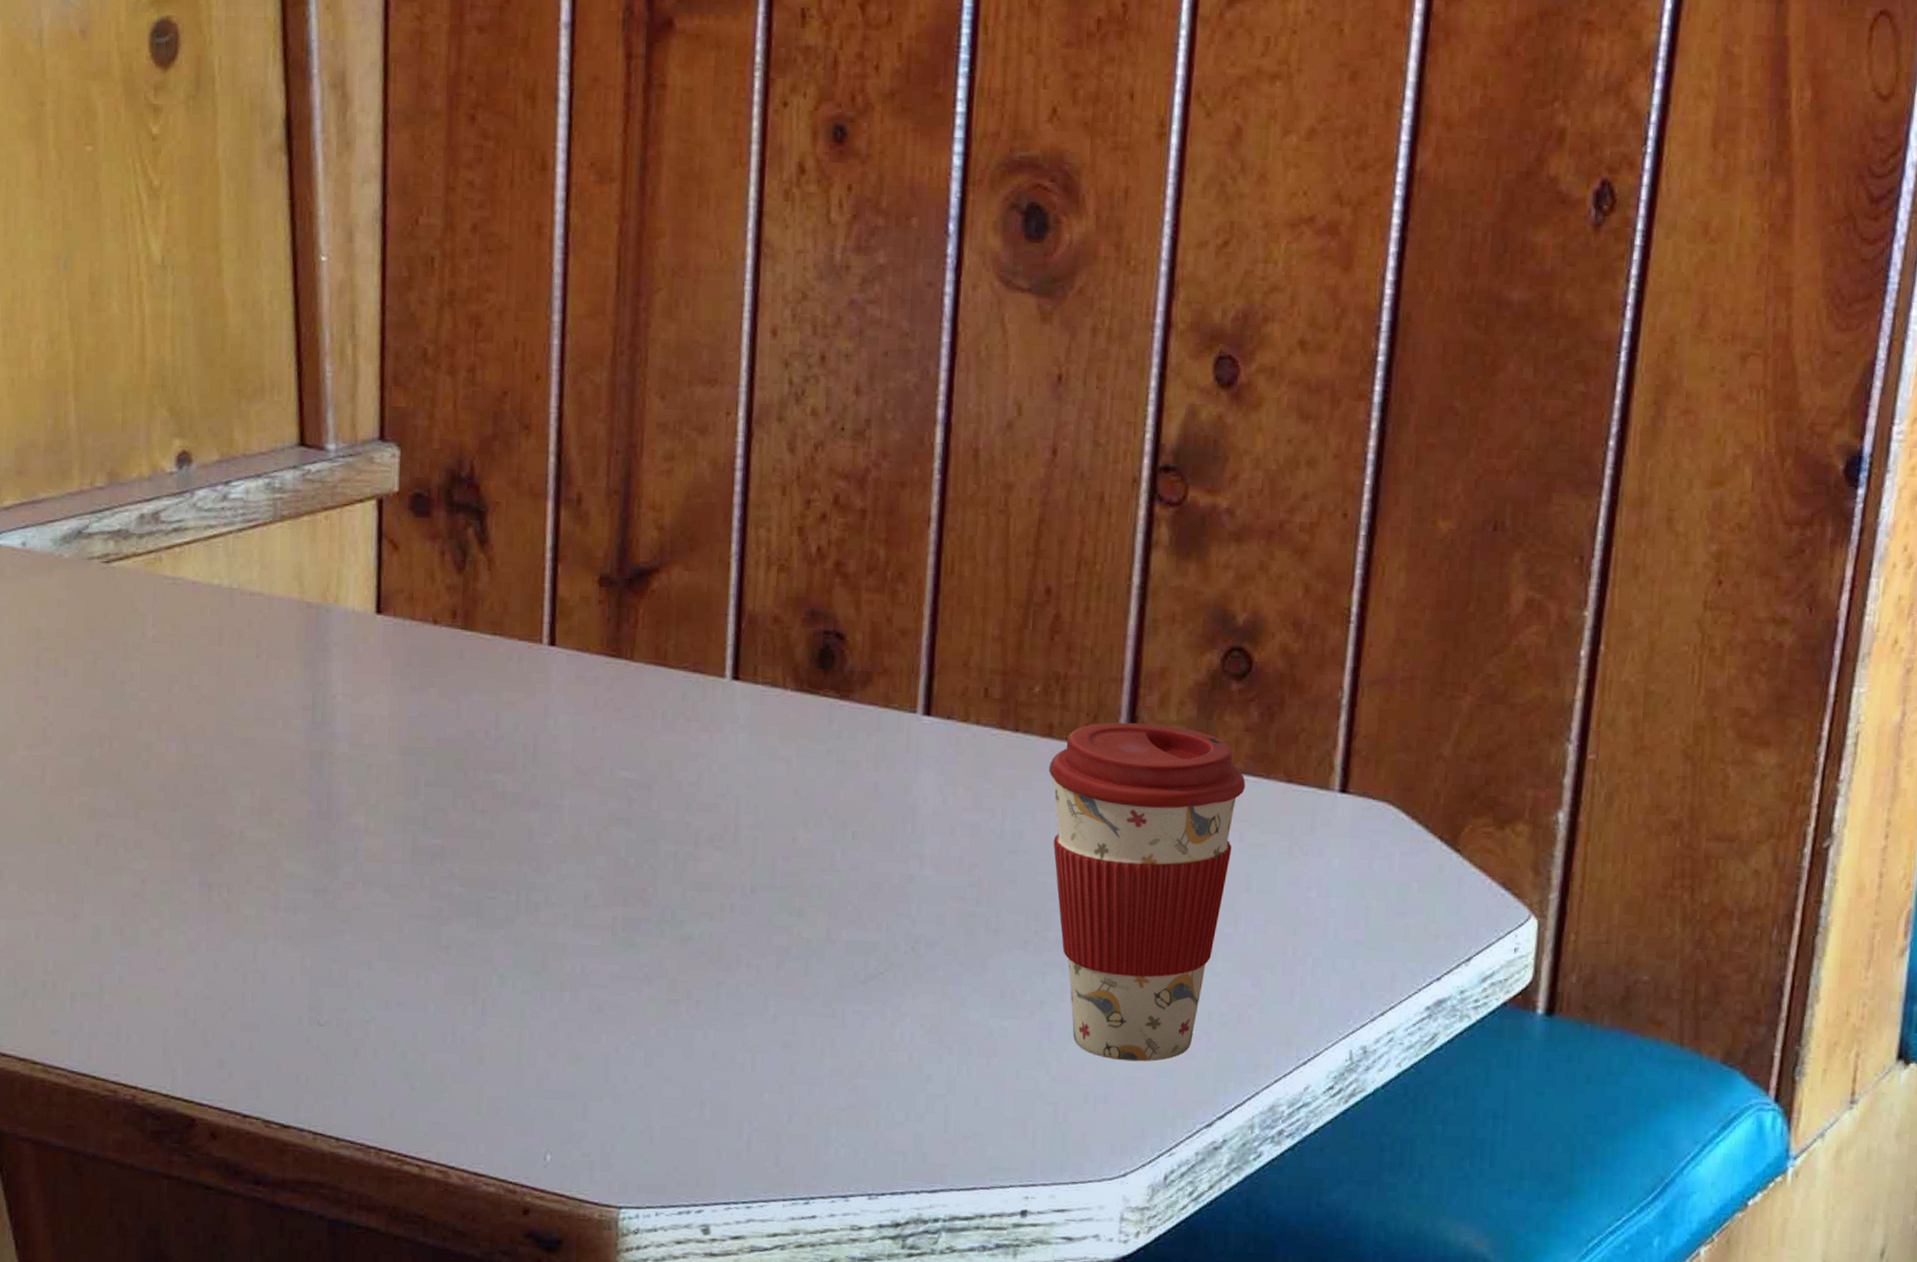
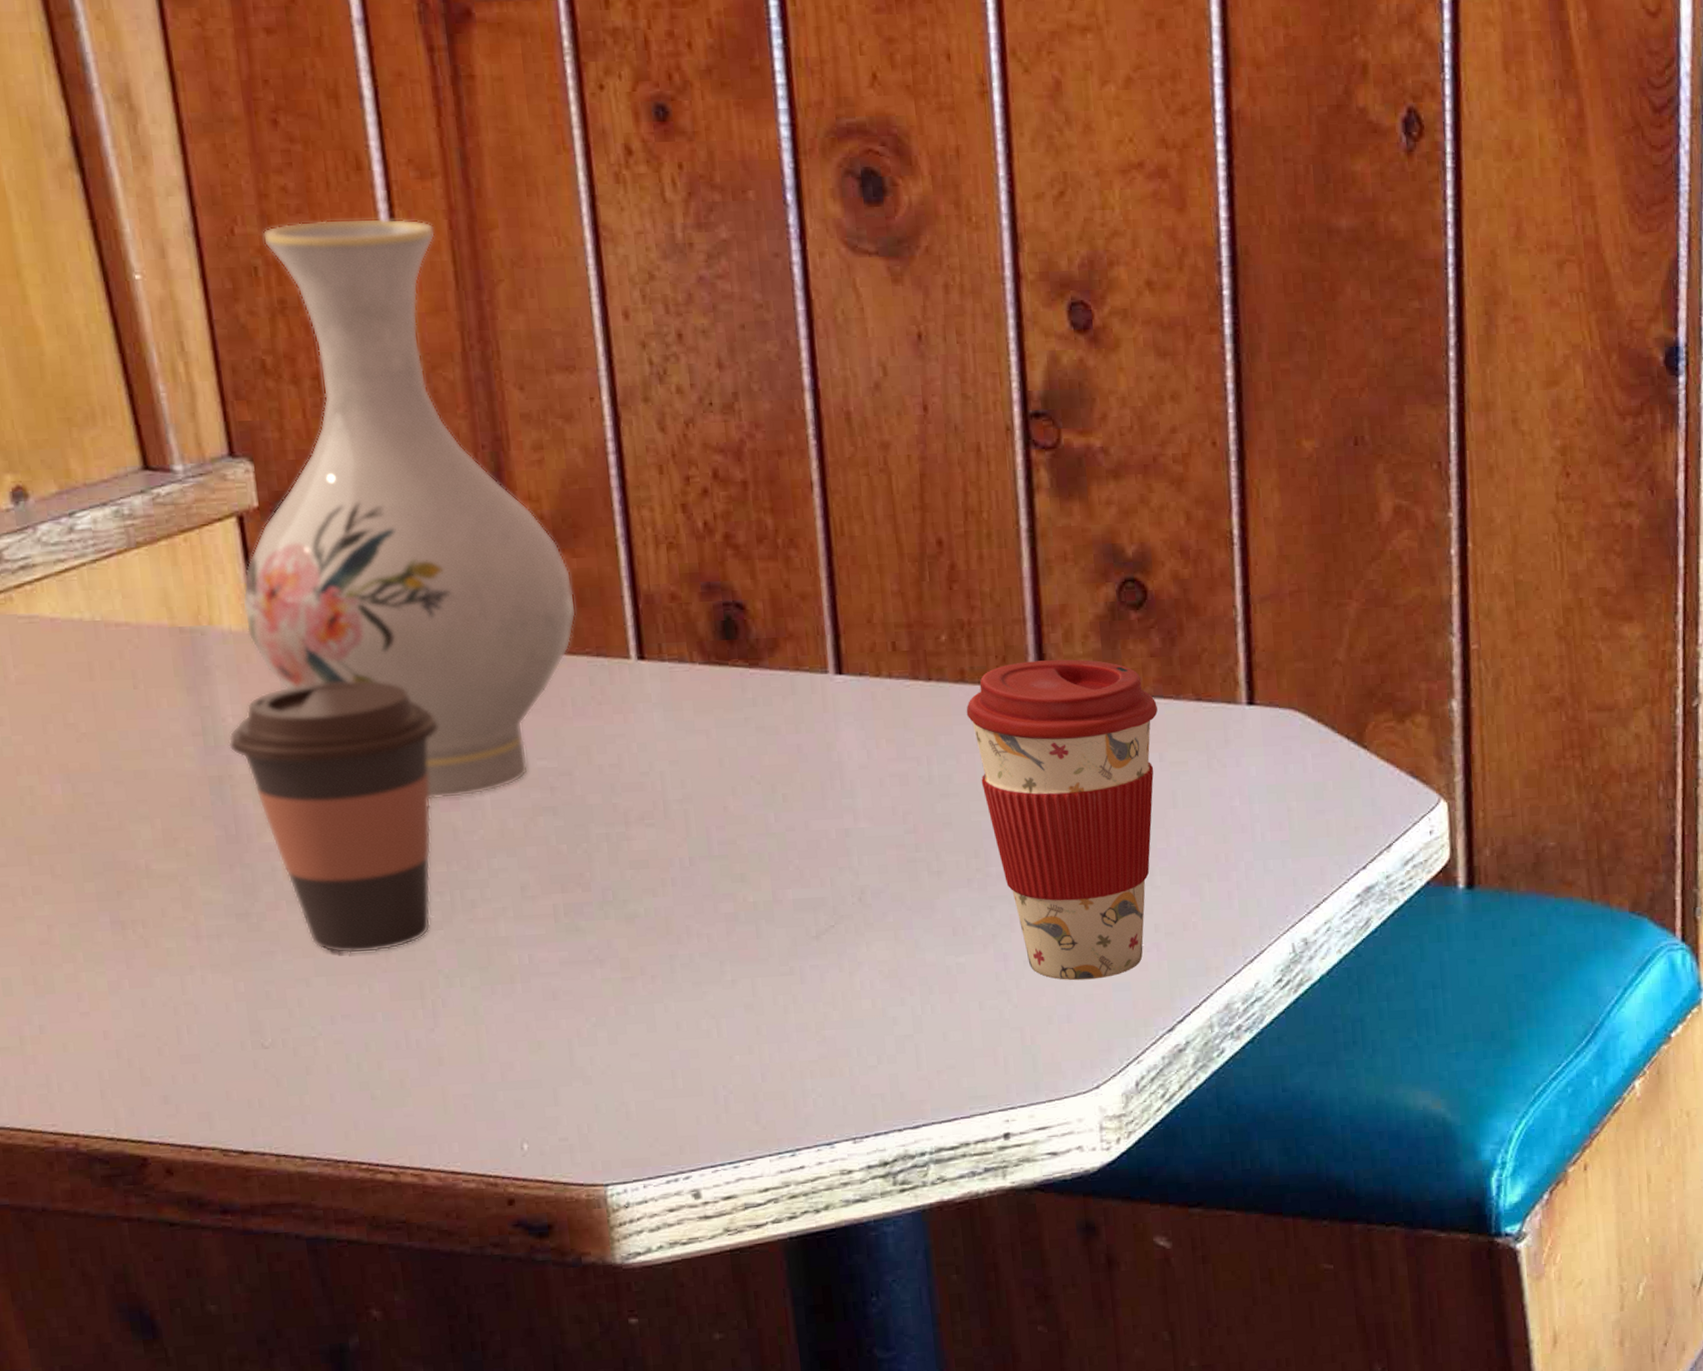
coffee cup: none [334,670,532,944] -> present [228,681,438,954]
vase: none [368,216,681,799] -> present [242,218,577,801]

